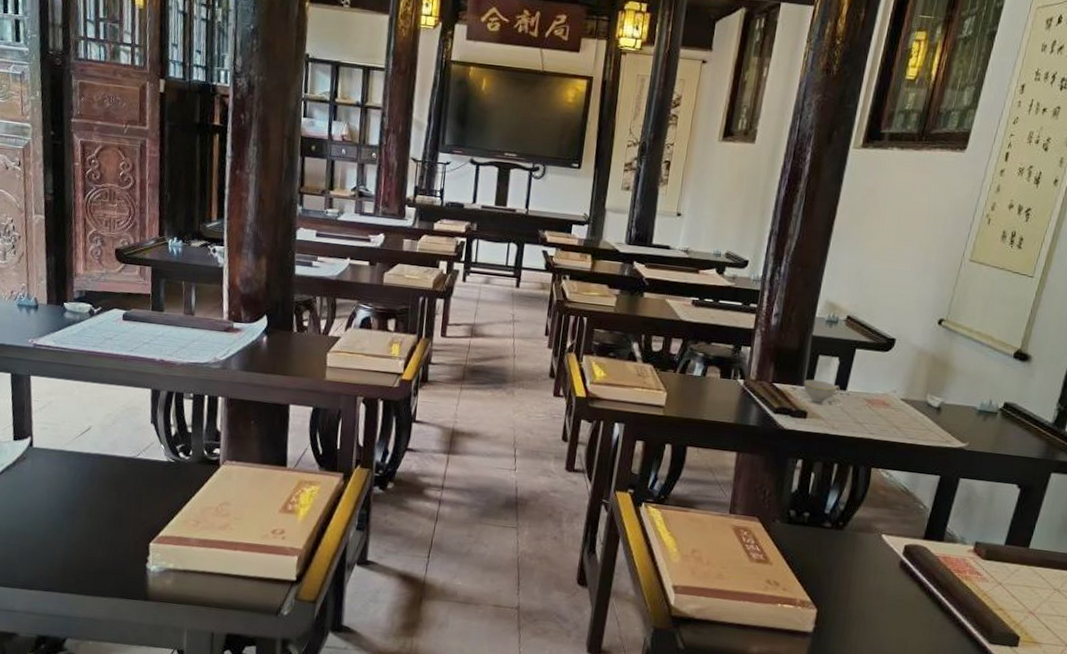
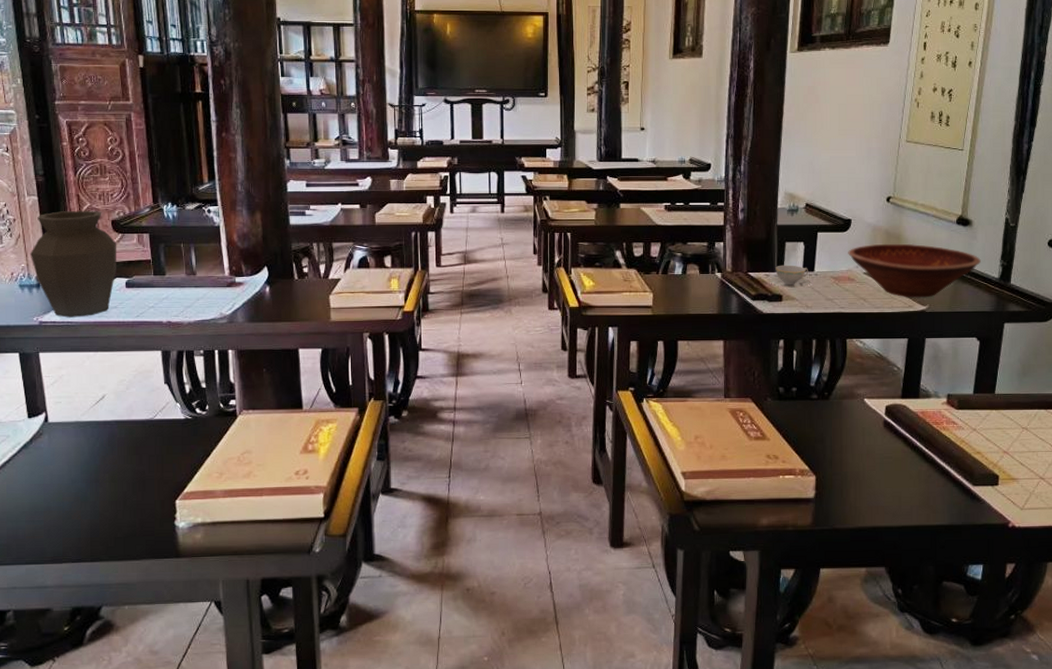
vase: none [31,233,119,345] -> present [29,210,117,318]
ceramic bowl: none [886,369,1035,434] -> present [848,243,981,298]

